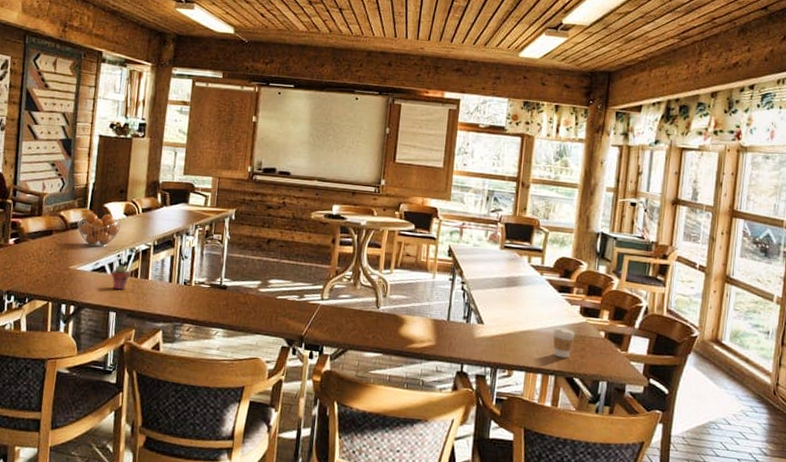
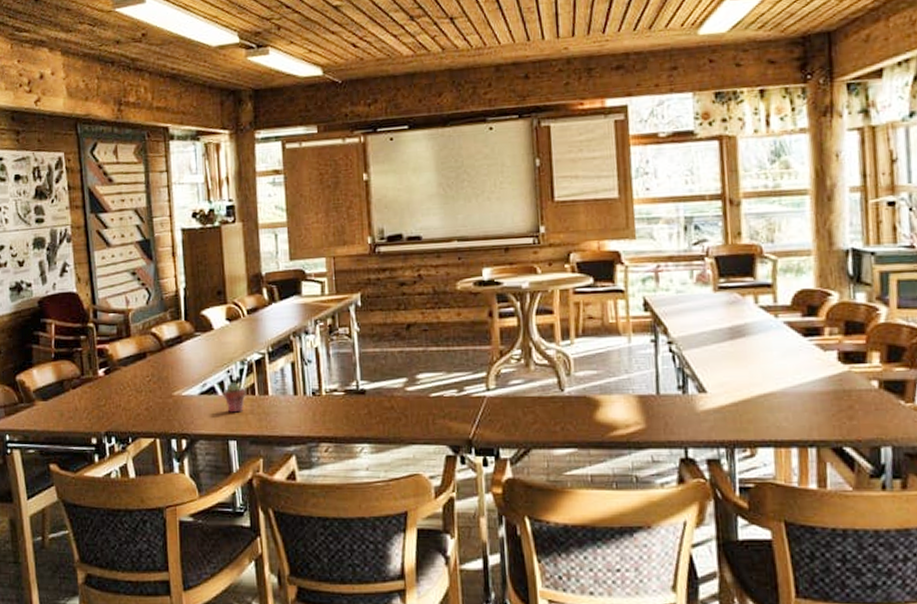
fruit basket: present [77,213,121,247] -> none [173,323,225,365]
coffee cup: present [553,327,575,359] -> none [804,382,837,423]

